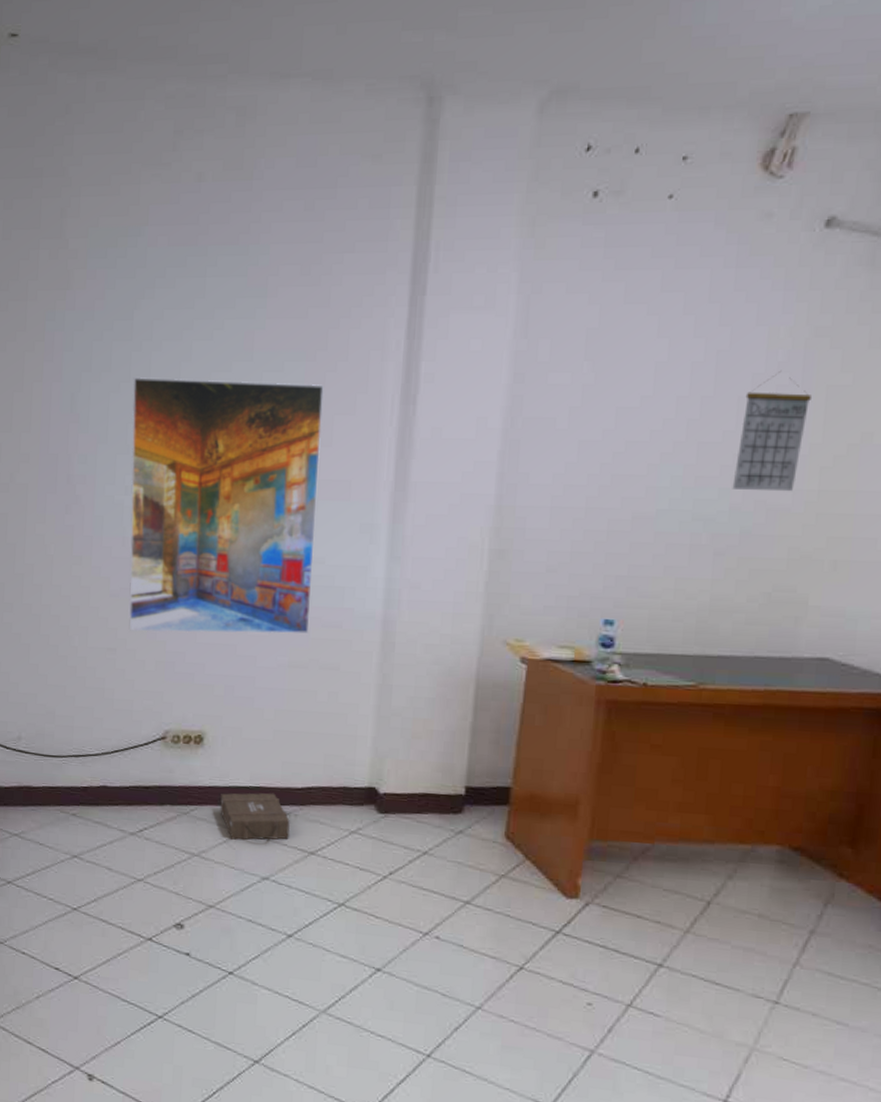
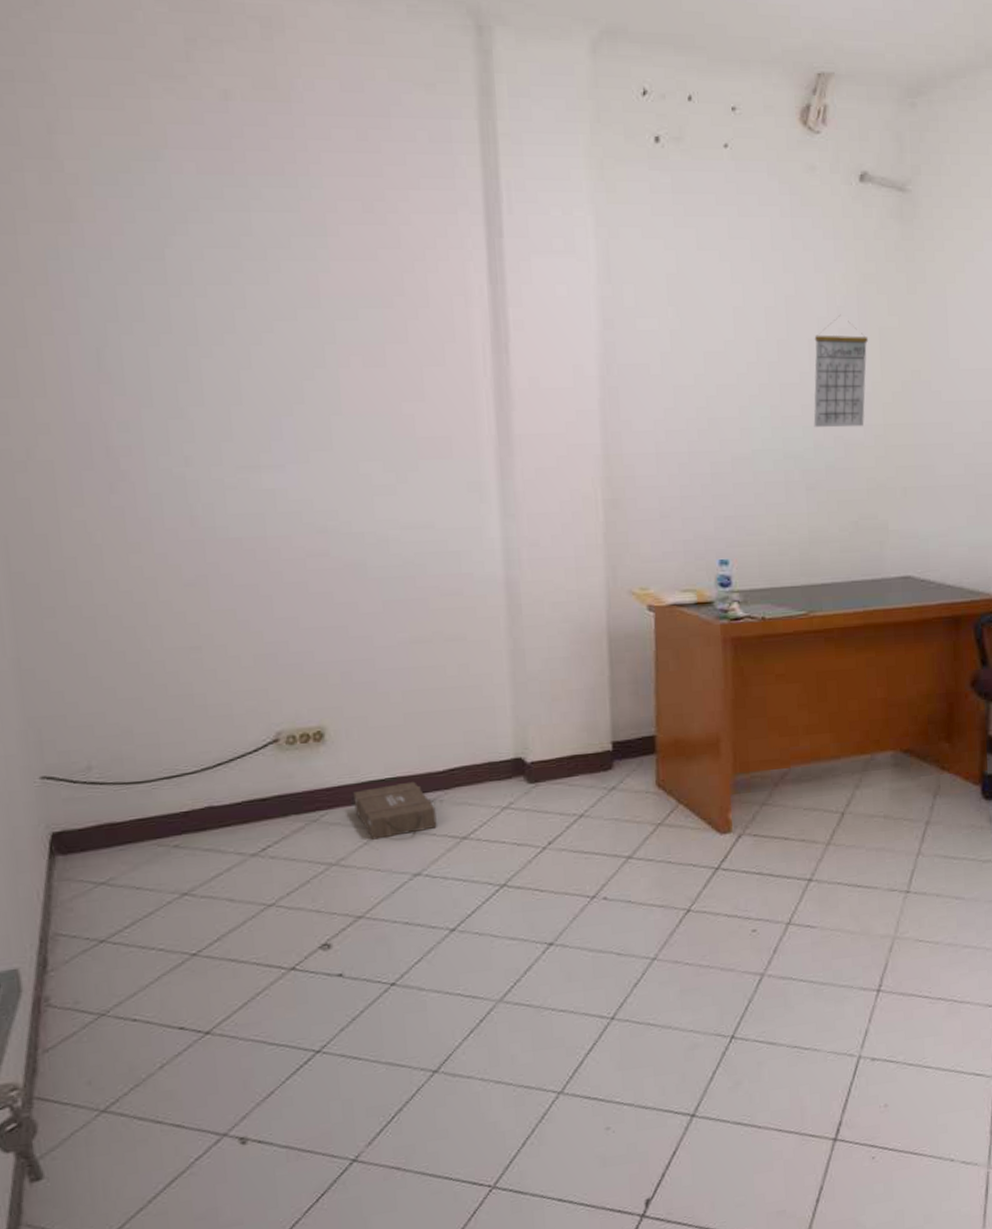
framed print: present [128,377,325,634] -> none [175,328,428,624]

